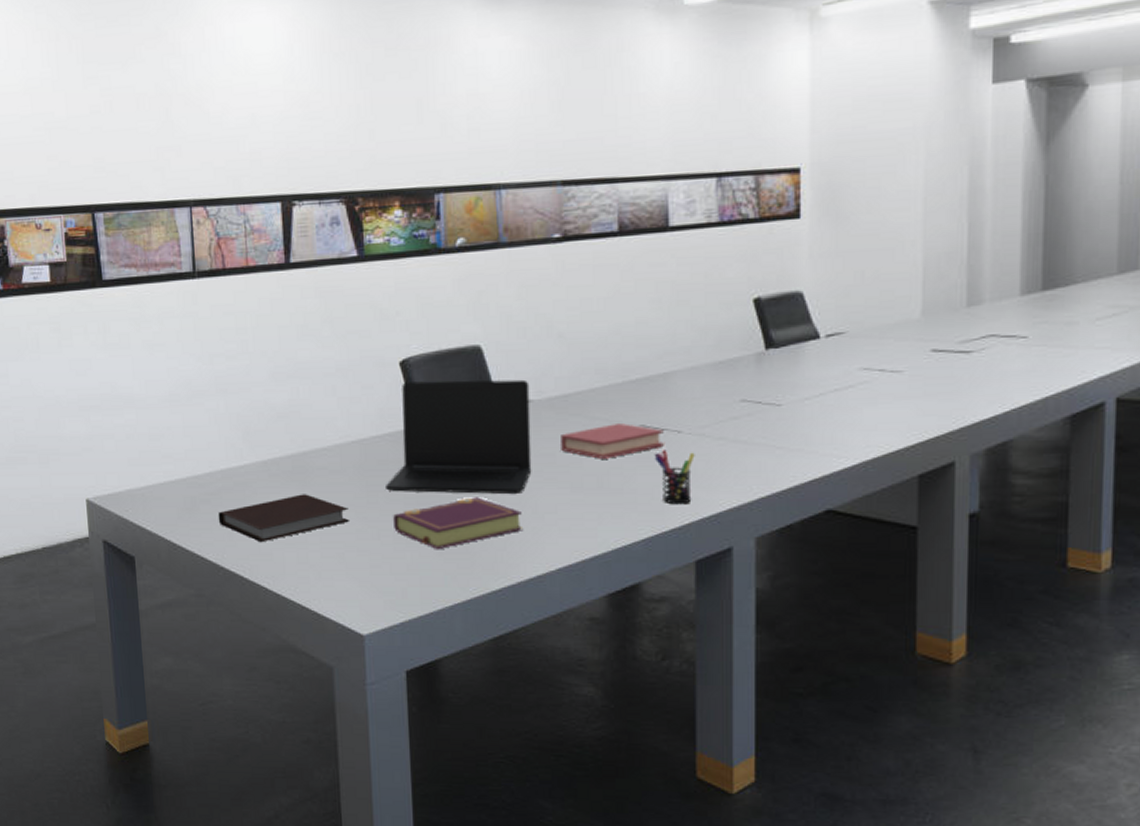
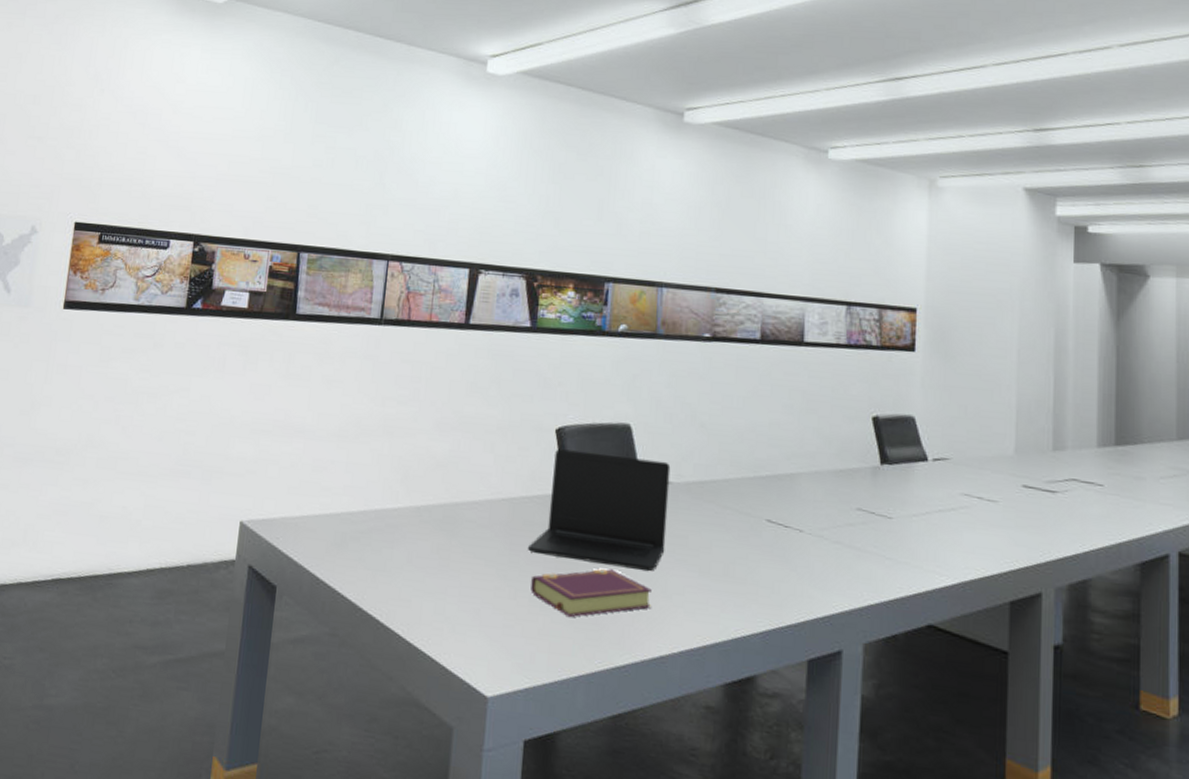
notebook: present [217,494,349,543] -> none [364,544,490,588]
book: present [561,423,664,459] -> none [693,515,787,548]
pen holder: present [654,450,695,505] -> none [776,546,814,602]

